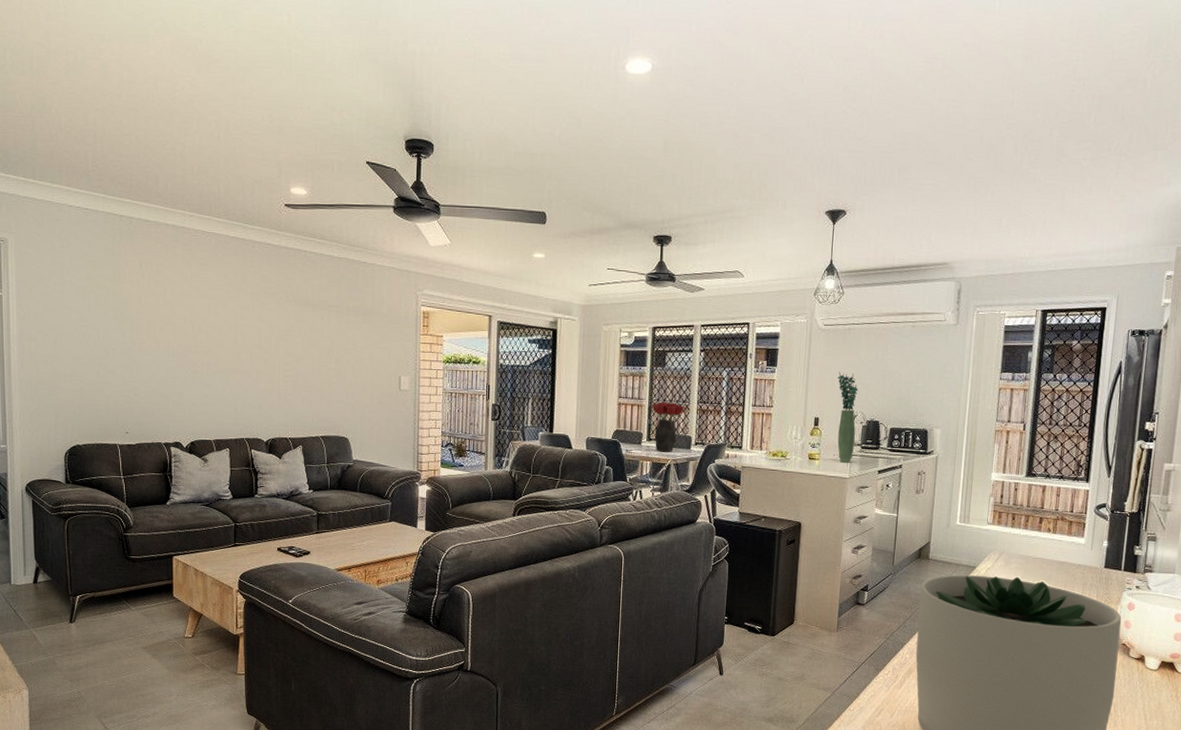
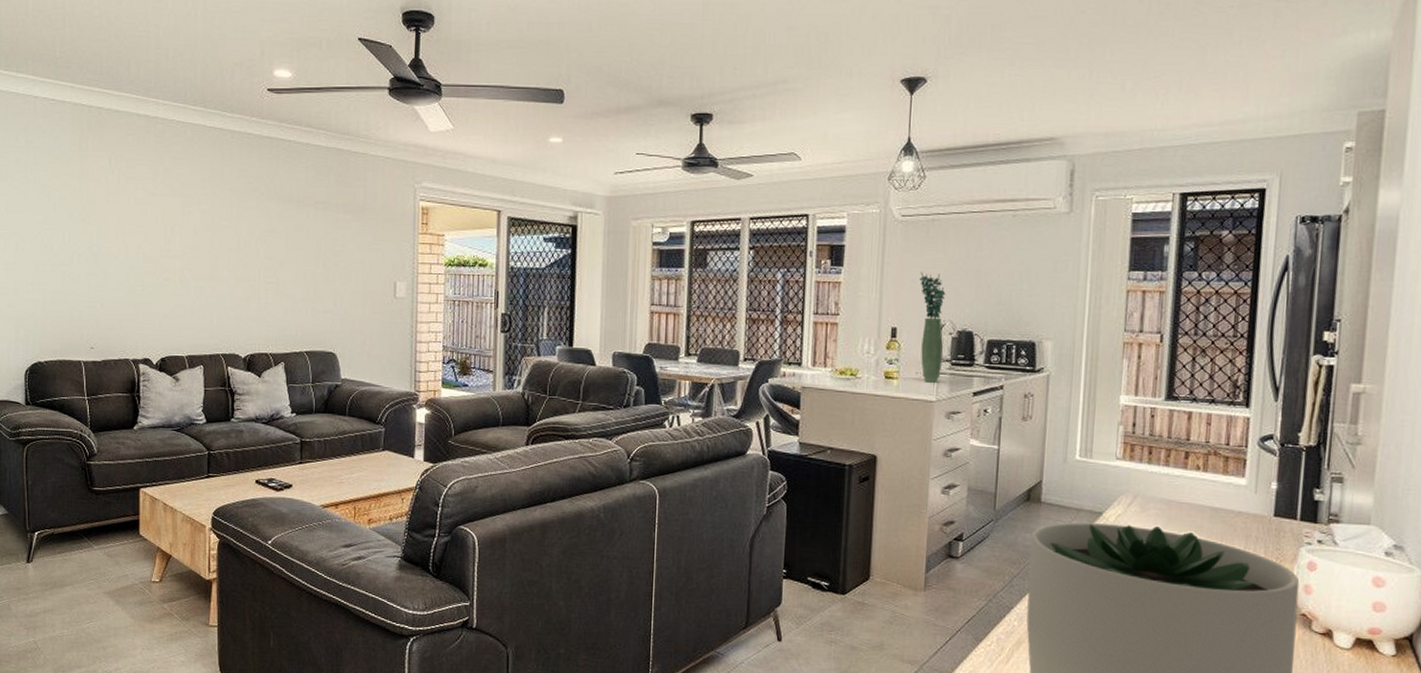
bouquet: present [651,402,686,452] -> none [690,310,732,370]

